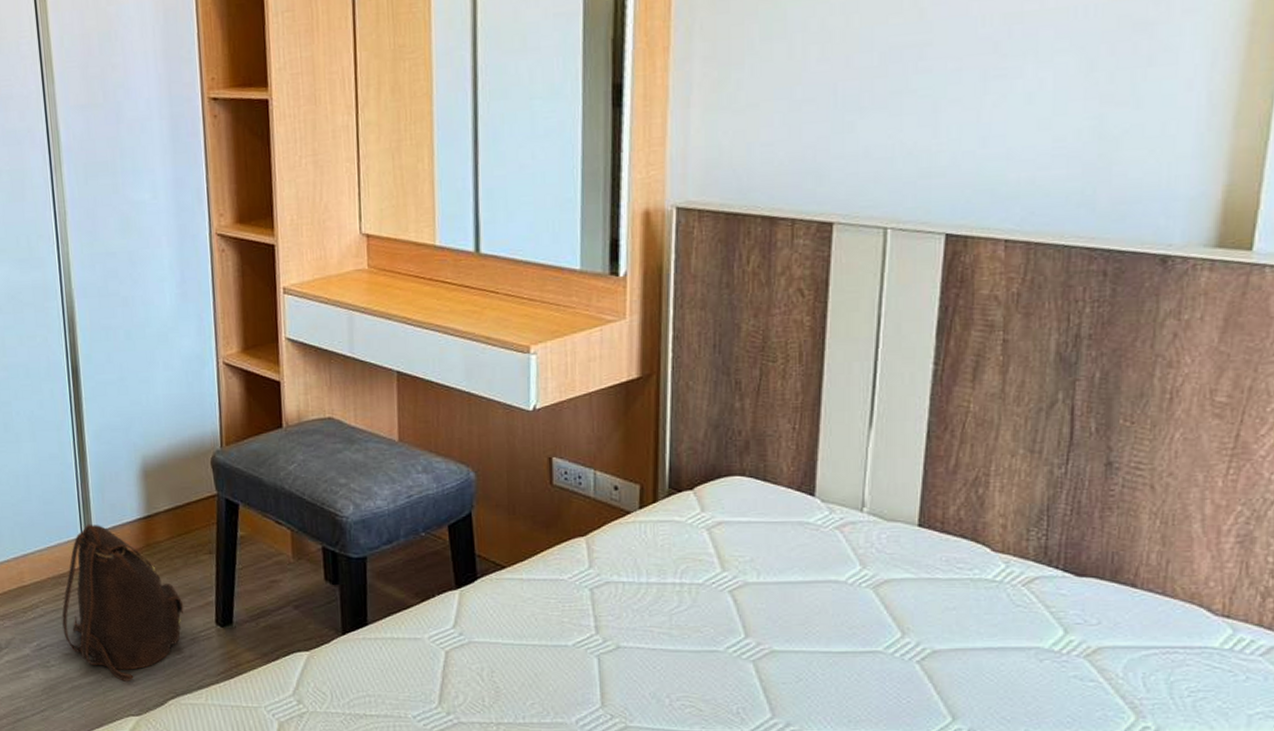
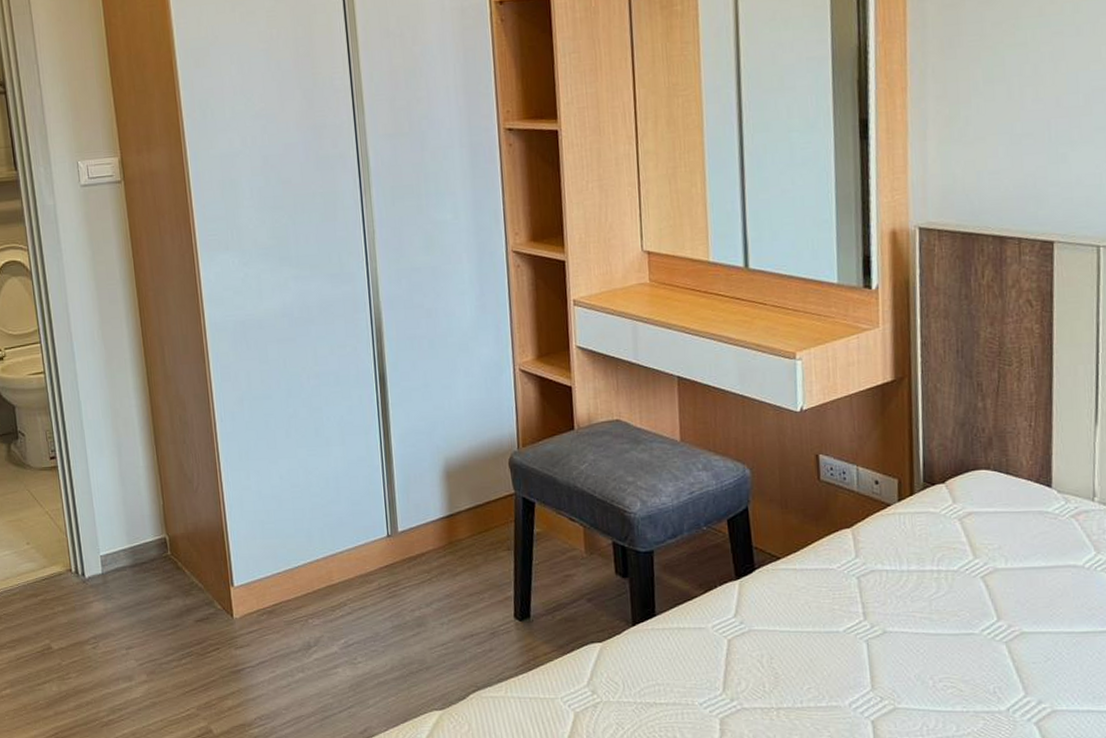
backpack: present [62,524,184,681] -> none [368,523,485,676]

